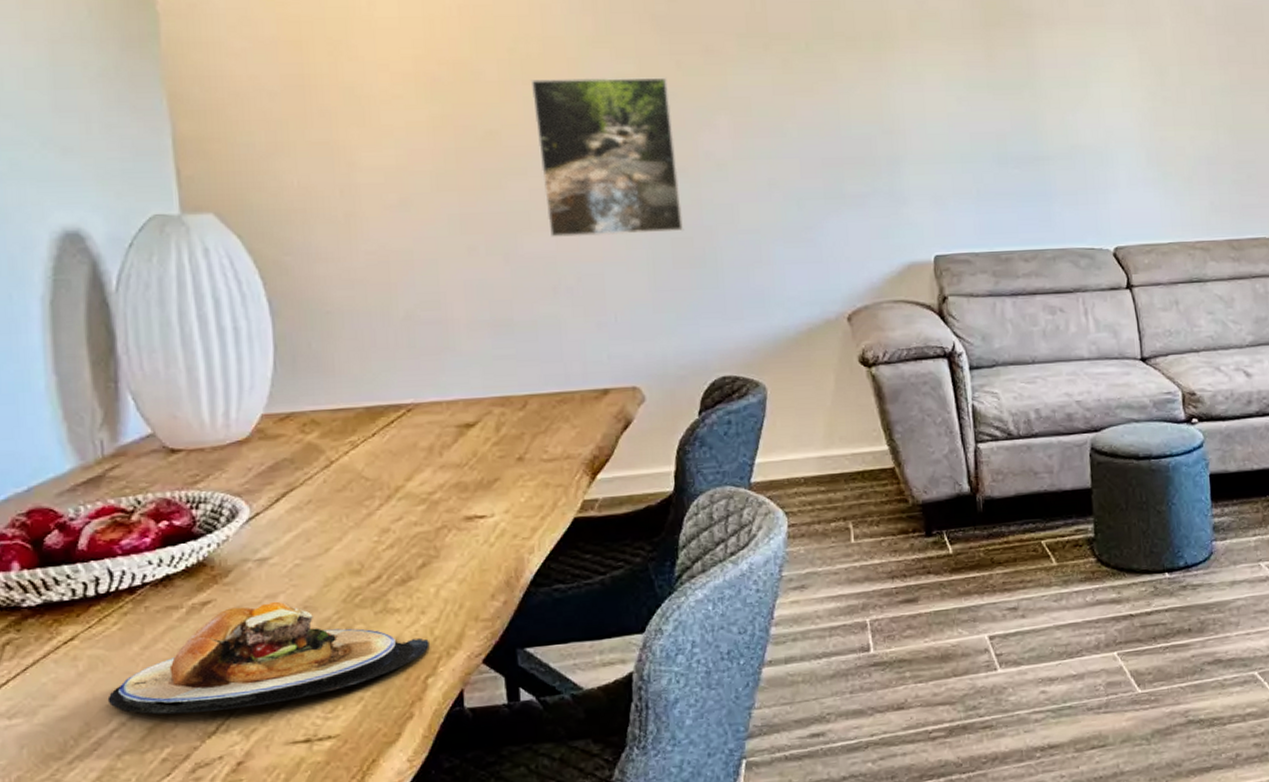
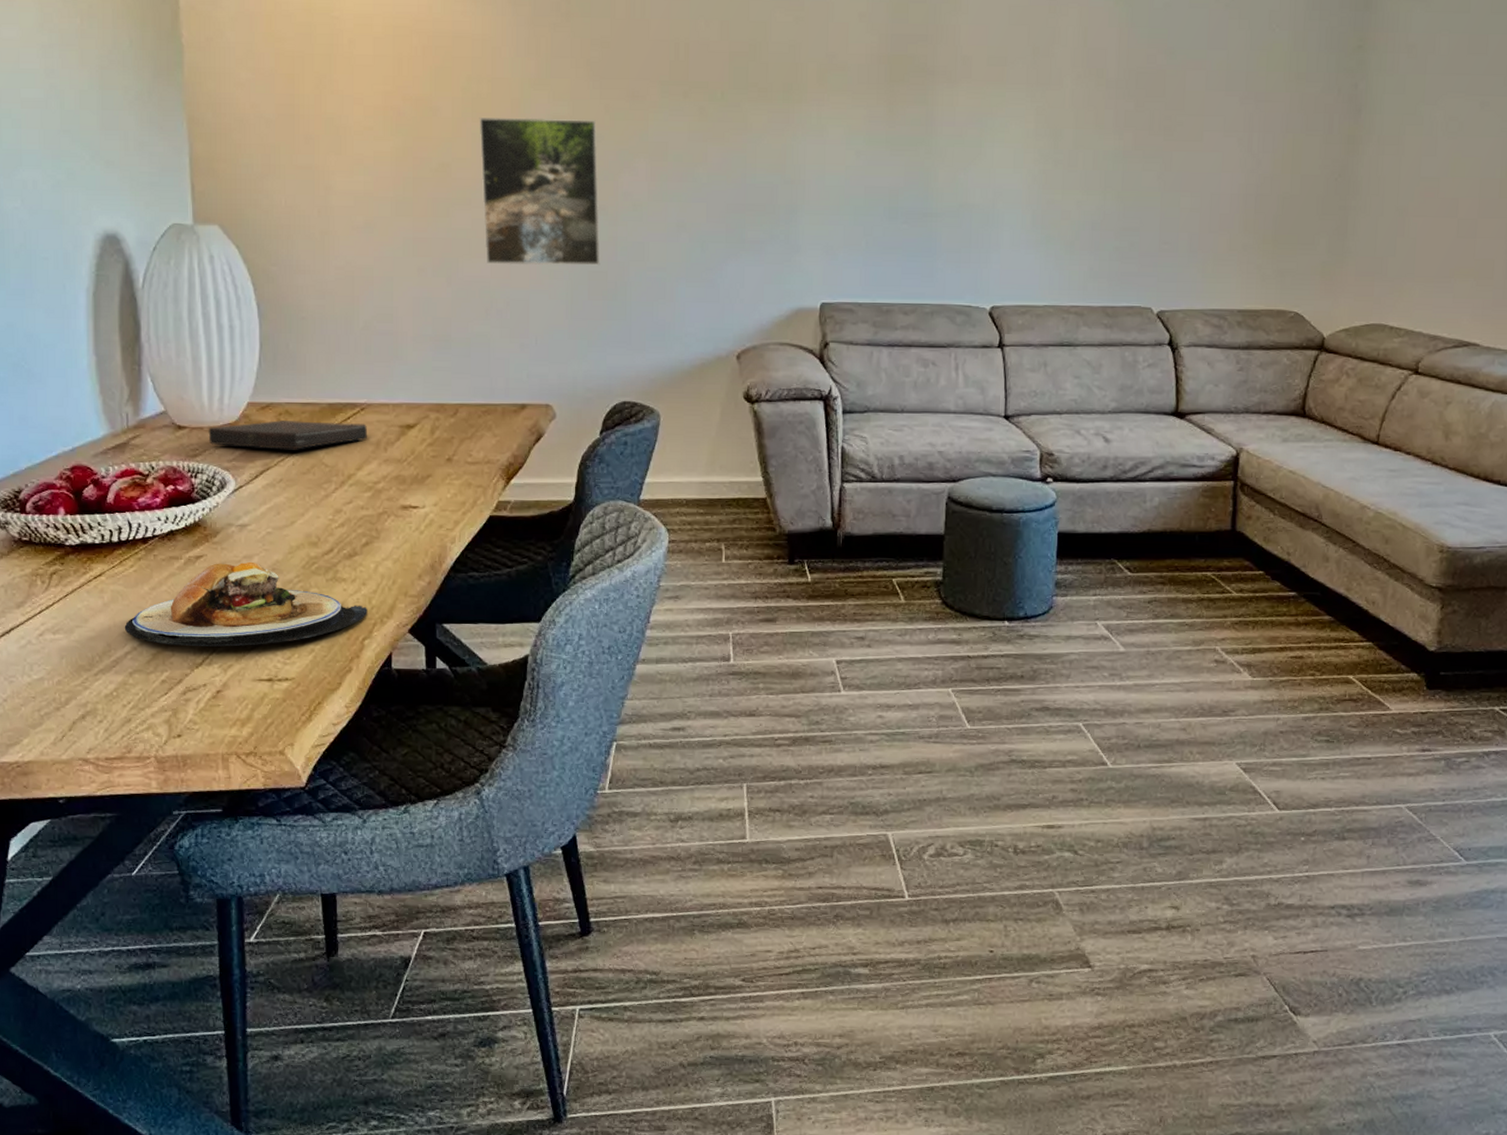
book: none [211,427,418,468] -> present [208,420,368,450]

